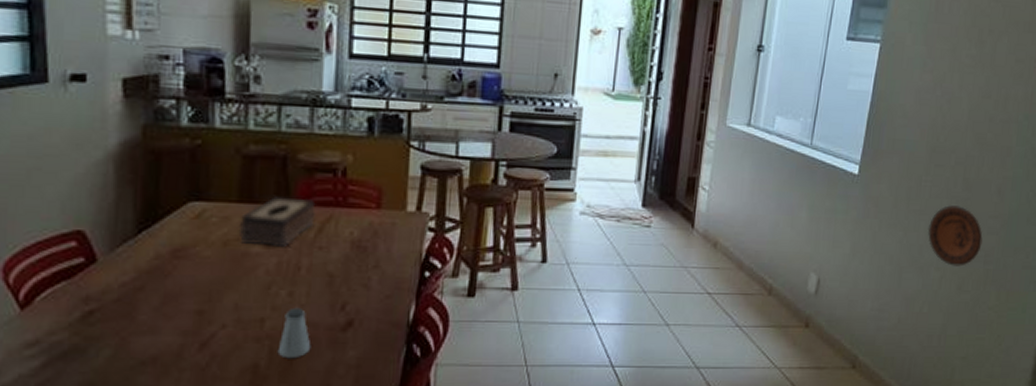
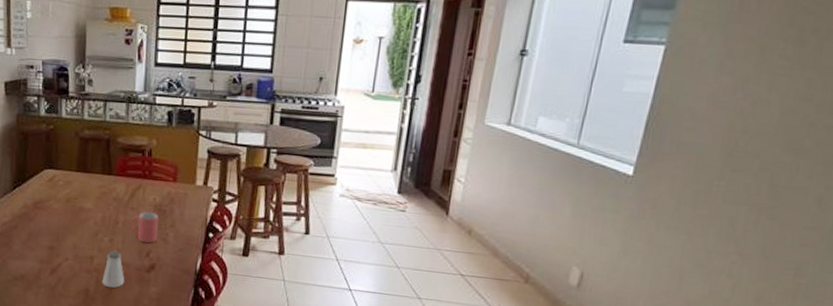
tissue box: present [238,196,316,248] -> none [76,169,130,207]
mug: none [317,251,357,293] -> present [130,212,159,243]
decorative plate: present [927,205,983,266] -> none [718,212,794,277]

